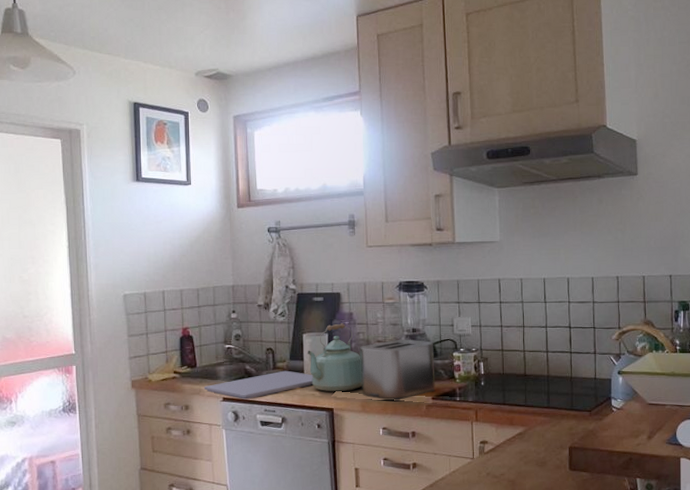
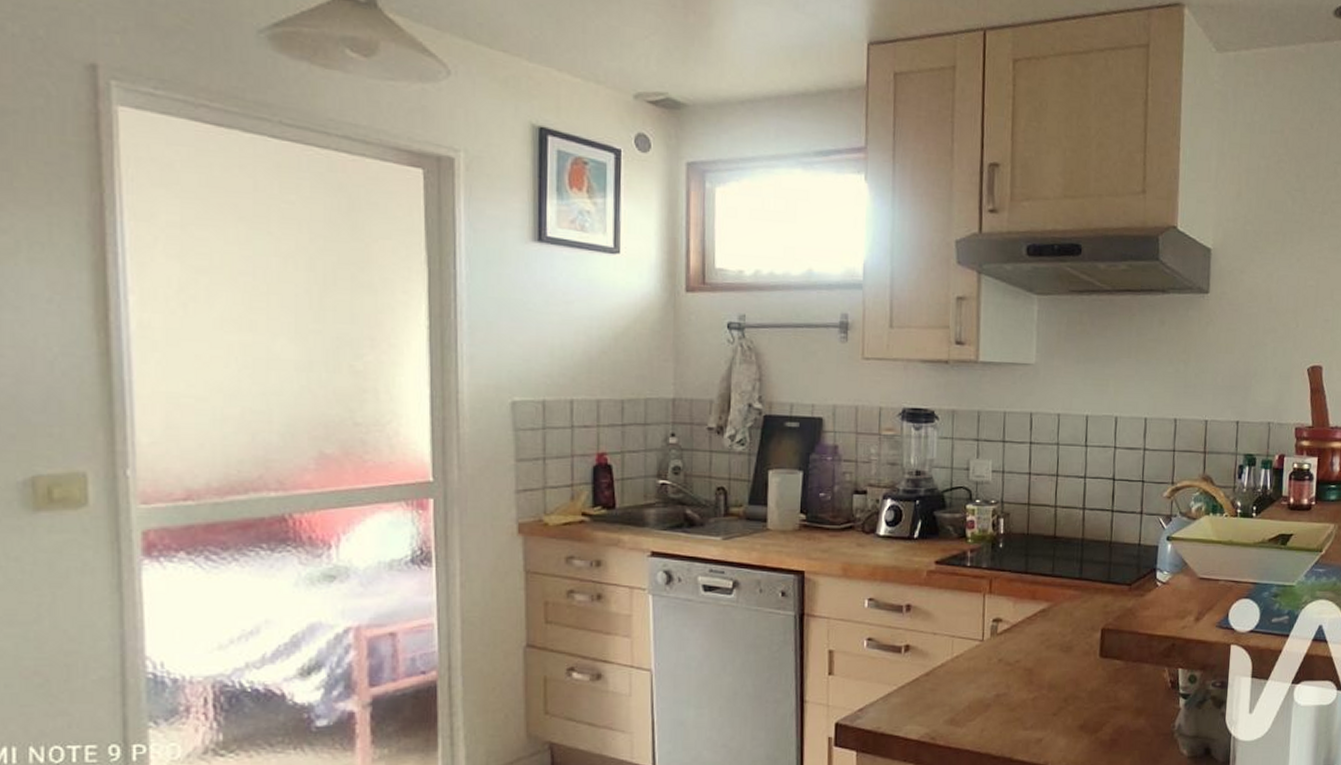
cutting board: present [203,370,313,399] -> none [624,518,780,555]
kettle: present [307,323,363,392] -> none [772,459,846,550]
toaster: present [360,340,436,402] -> none [843,484,942,565]

